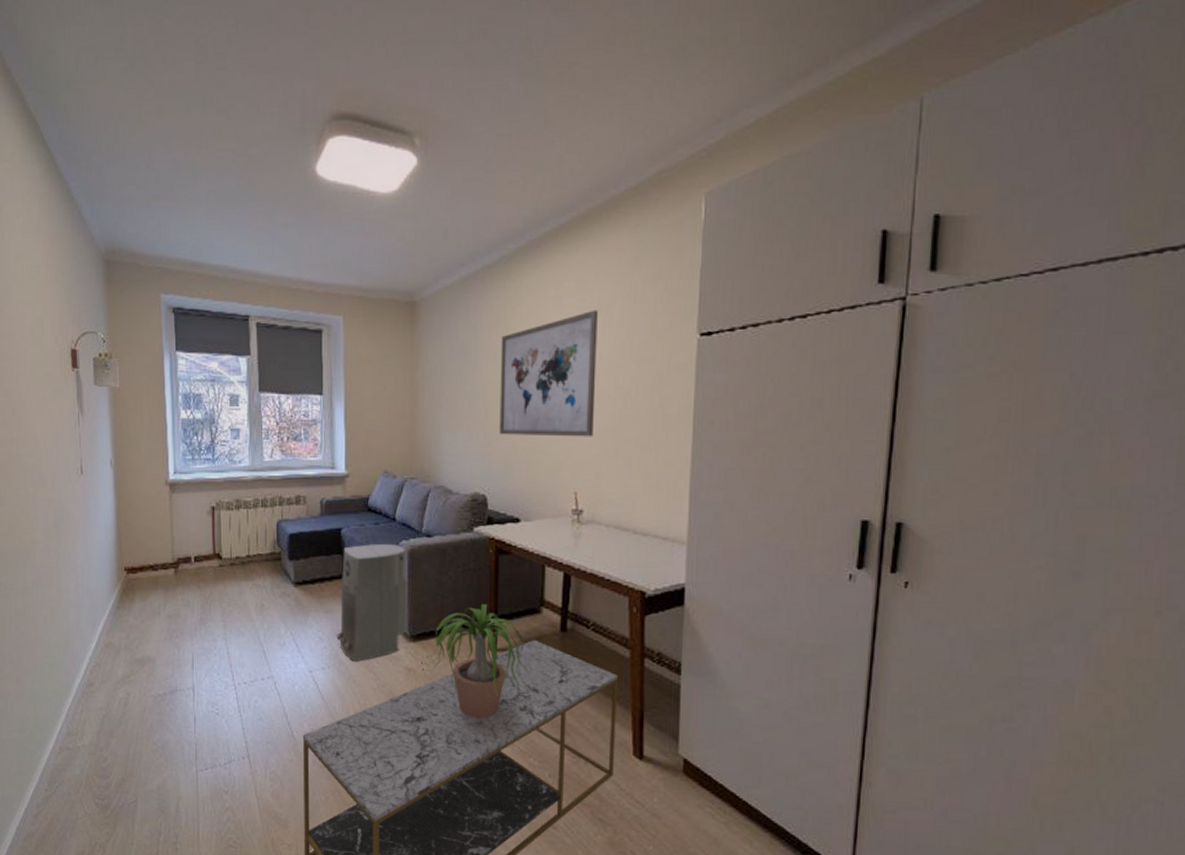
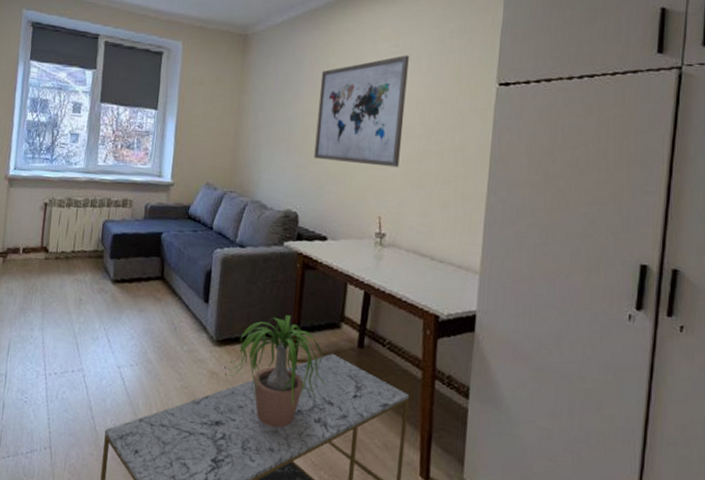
air purifier: present [336,543,407,662] -> none [147,249,219,361]

